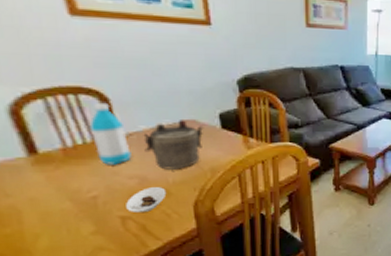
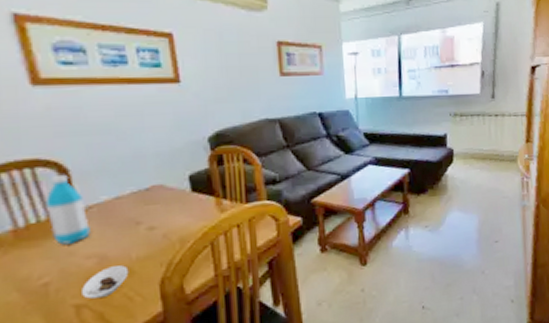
teapot: present [143,120,204,170] -> none [104,185,172,244]

